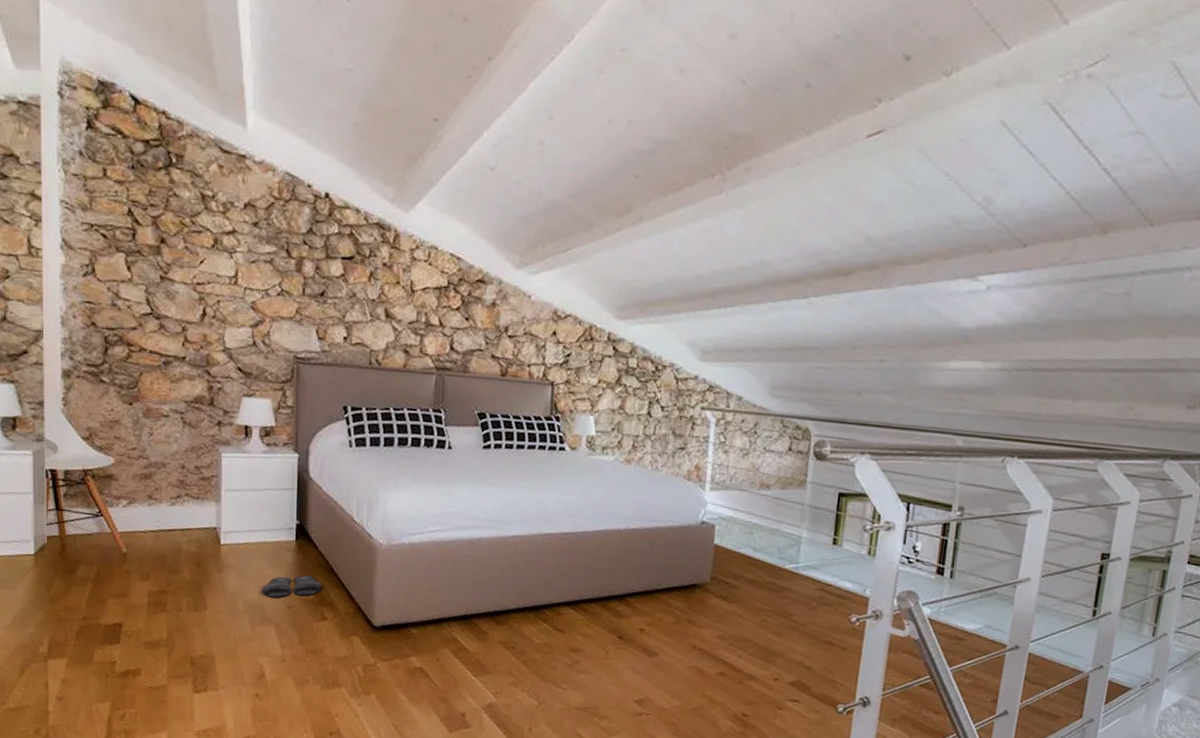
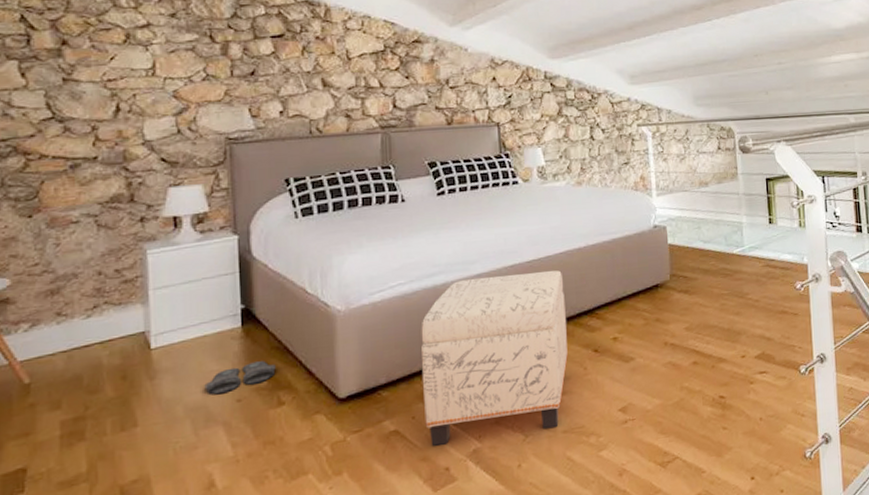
ottoman: none [448,538,598,703] -> present [420,270,568,446]

